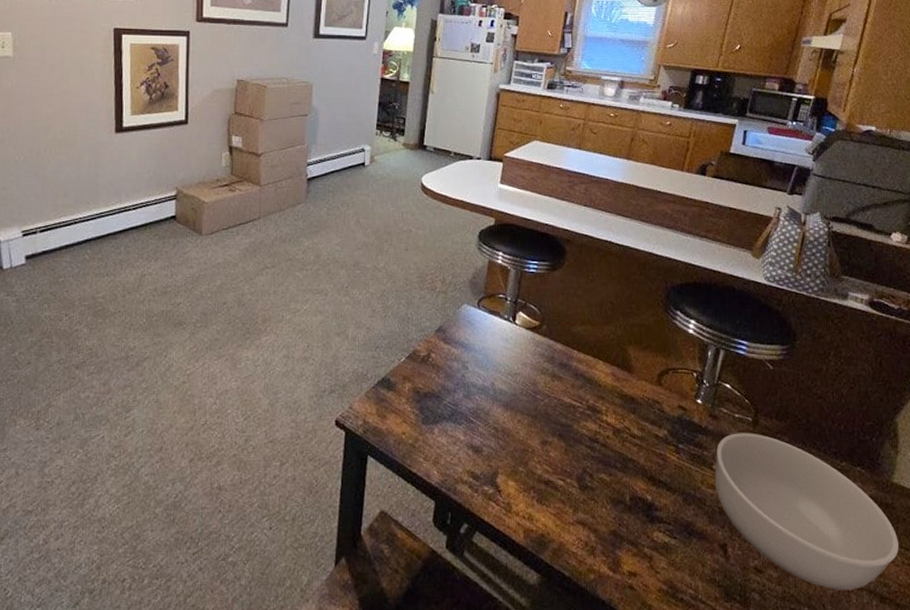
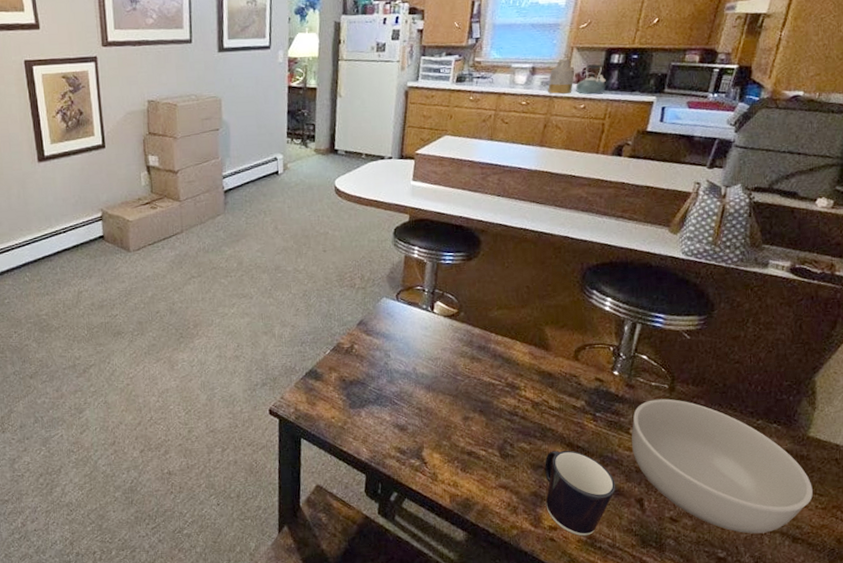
mug: none [625,484,699,585] -> present [545,450,616,537]
vase: none [636,76,662,110] -> present [548,59,575,95]
kettle: none [662,83,691,113] -> present [576,64,606,95]

